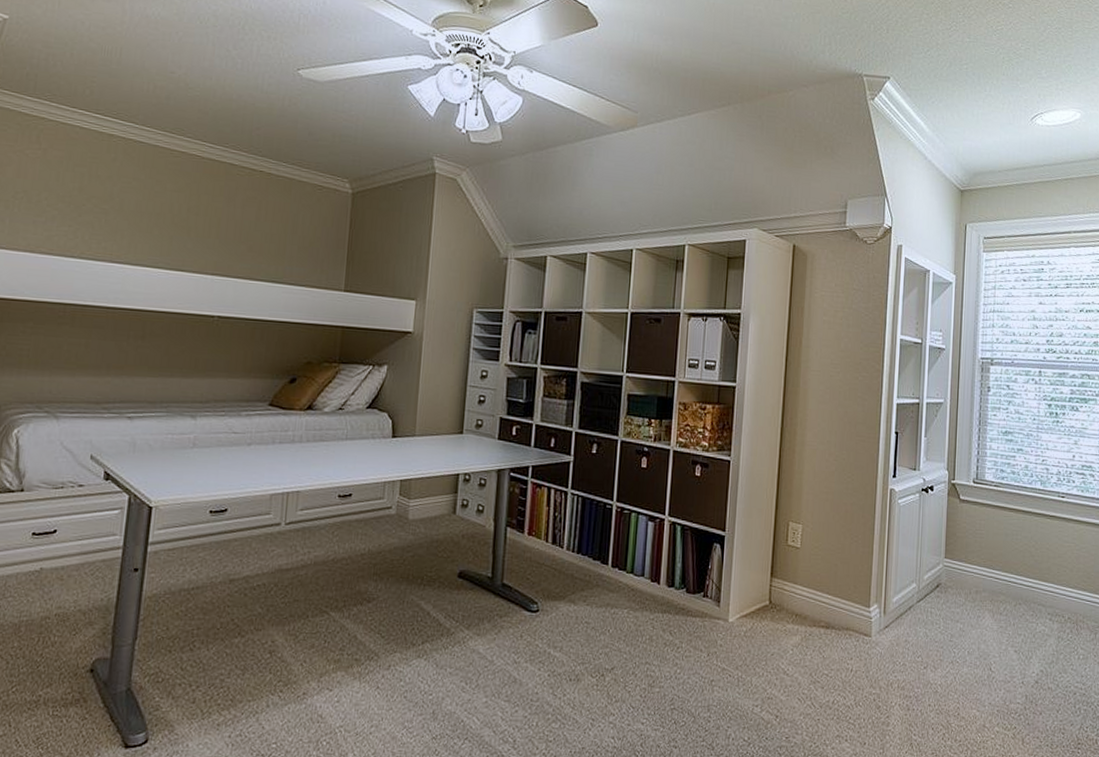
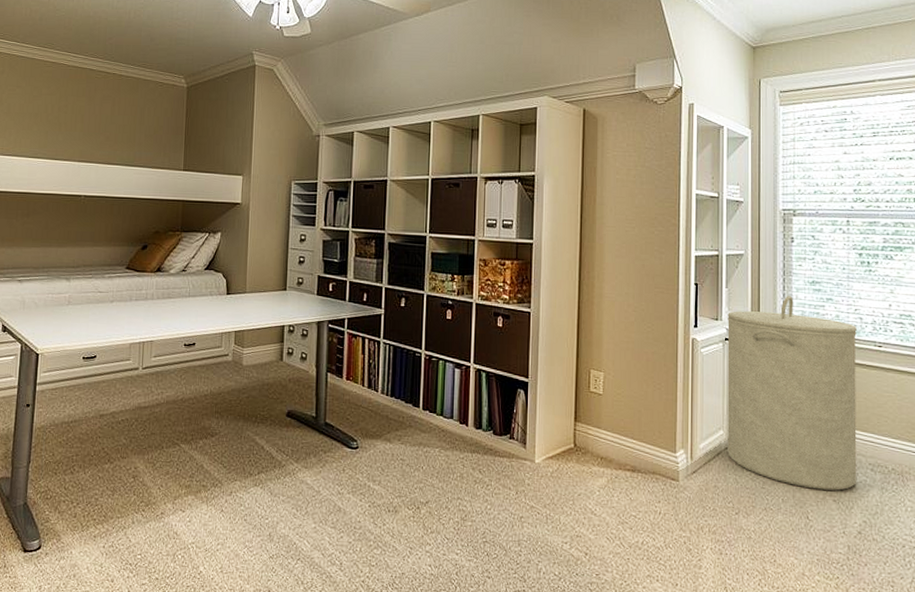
laundry hamper: none [919,446,1043,641] -> present [727,296,857,491]

